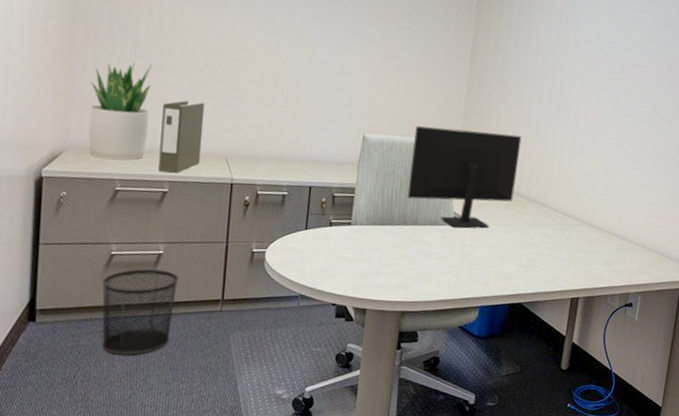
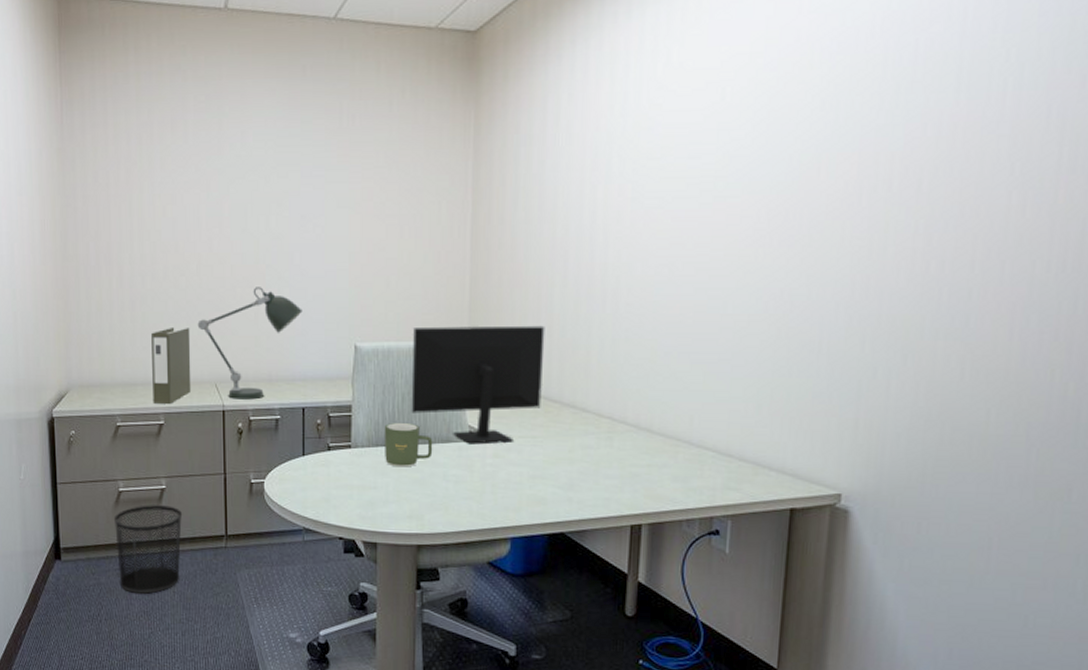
planter: present [88,61,153,161] -> none [85,293,140,396]
desk lamp: none [213,73,318,176] -> present [197,287,302,400]
mug: none [380,205,423,245] -> present [384,422,433,468]

